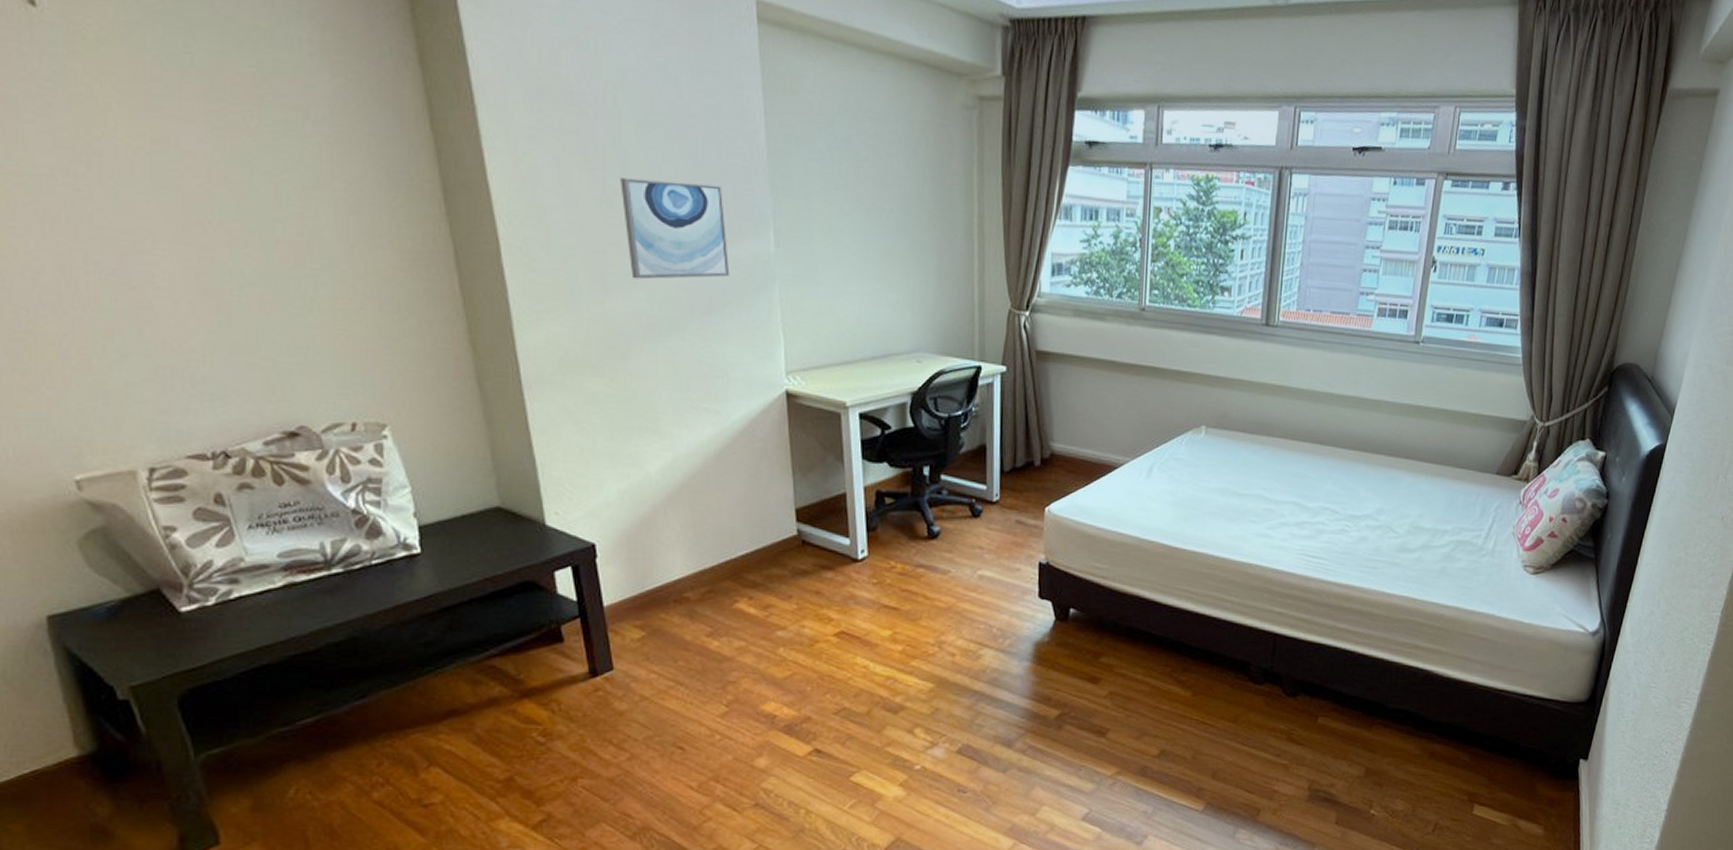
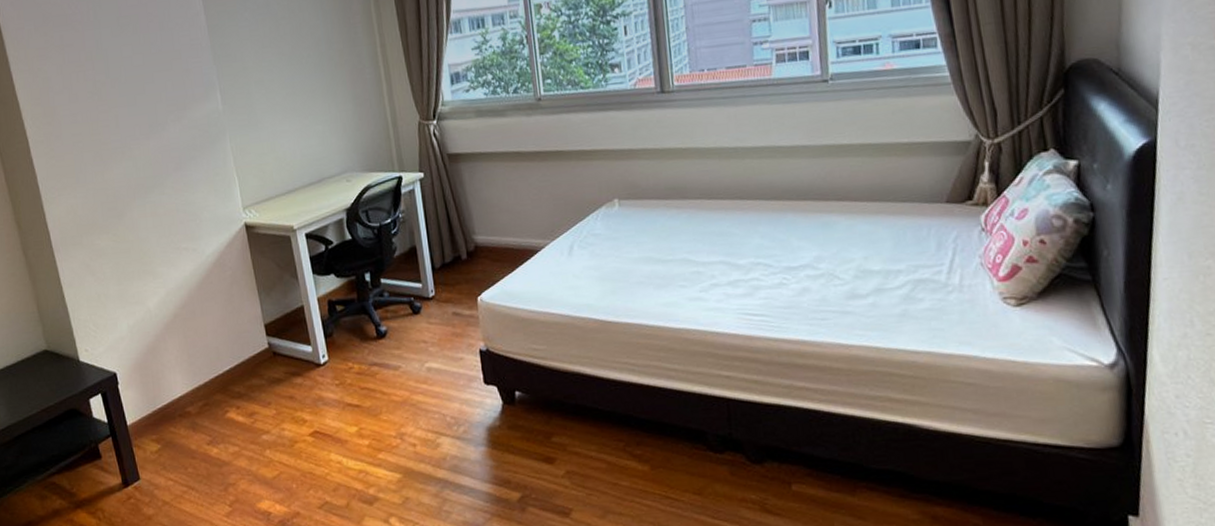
wall art: present [620,177,730,280] -> none [105,64,191,151]

